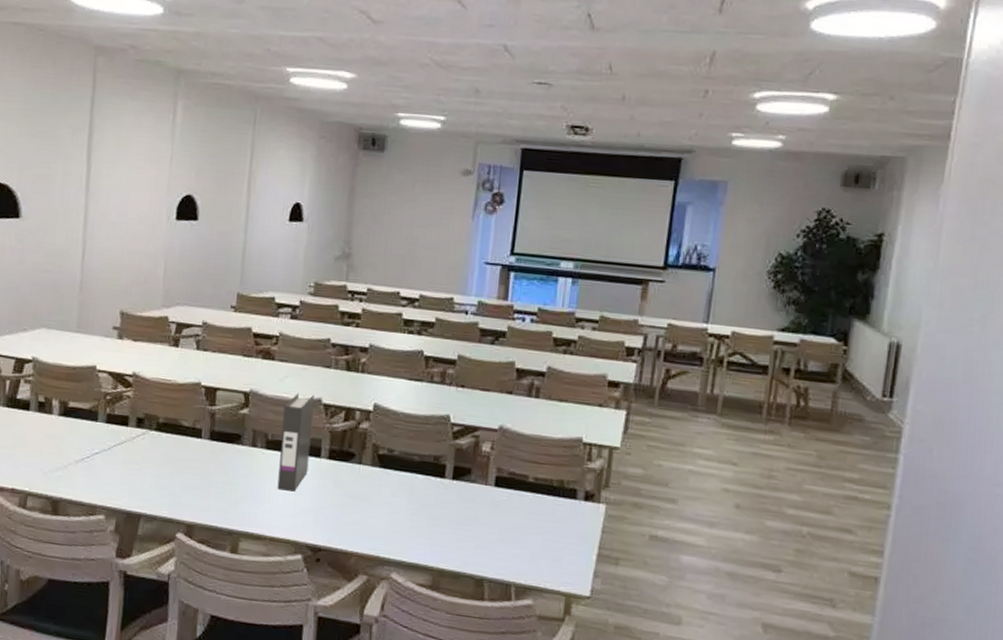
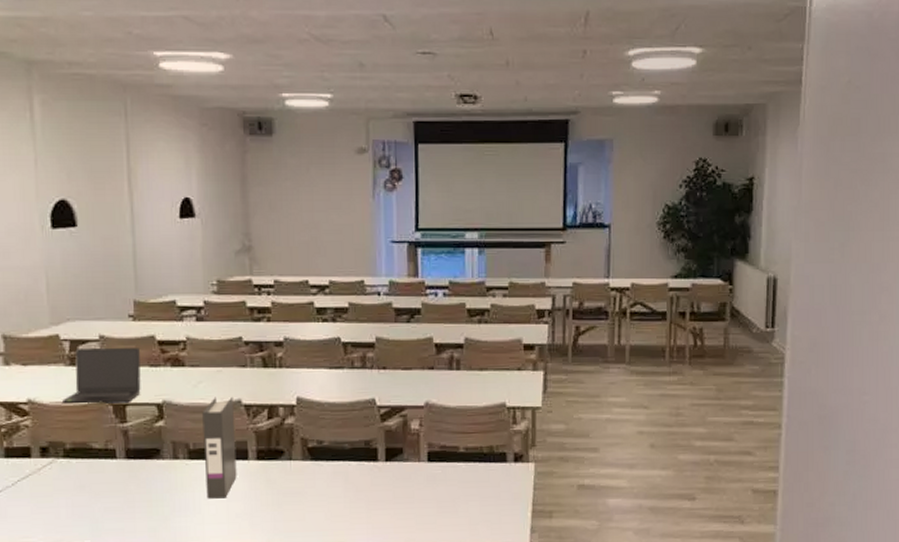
laptop: none [162,332,236,388] -> present [63,348,141,404]

